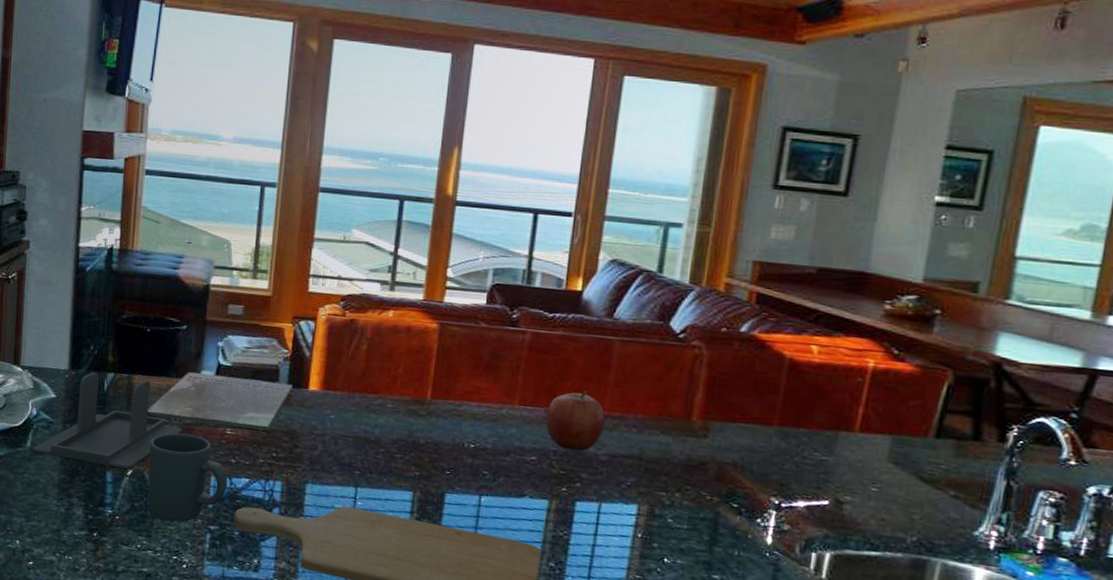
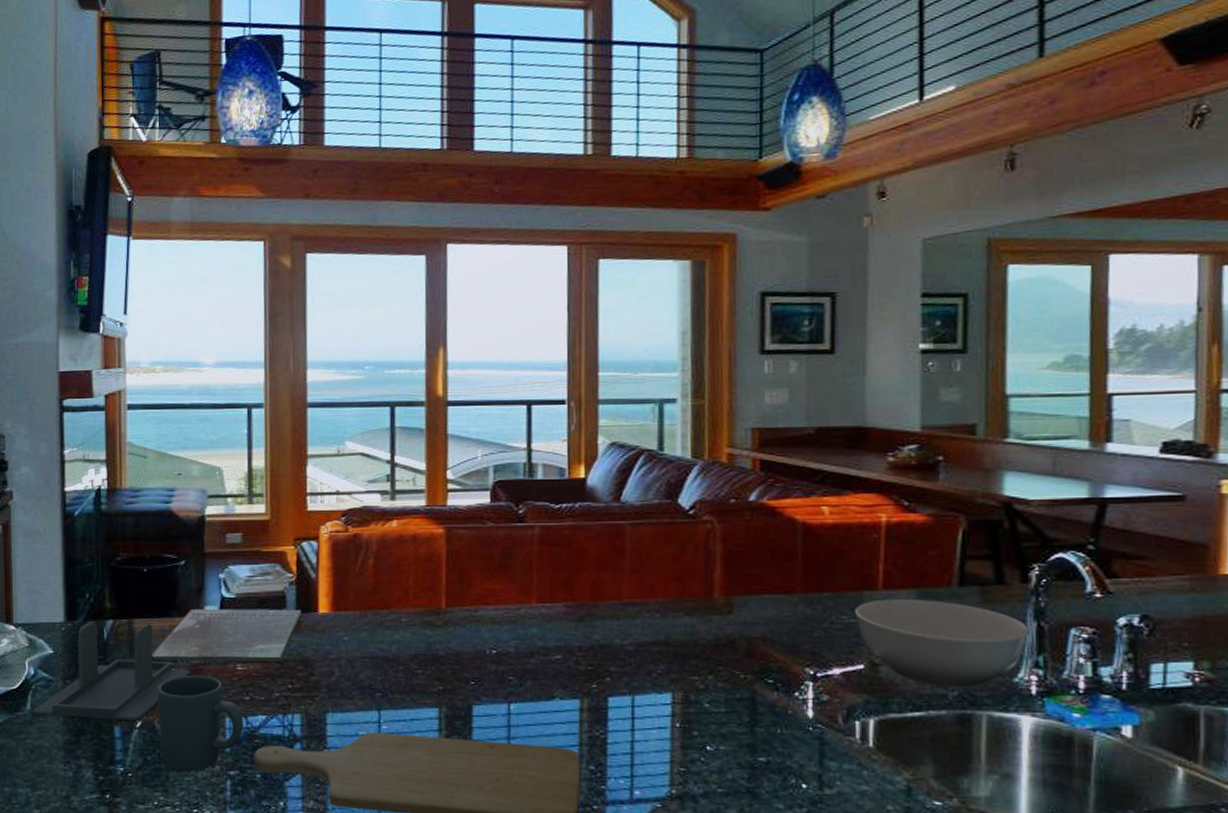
fruit: present [546,391,606,452] -> none [567,580,627,644]
bowl: none [828,441,999,536] -> present [855,599,1030,688]

